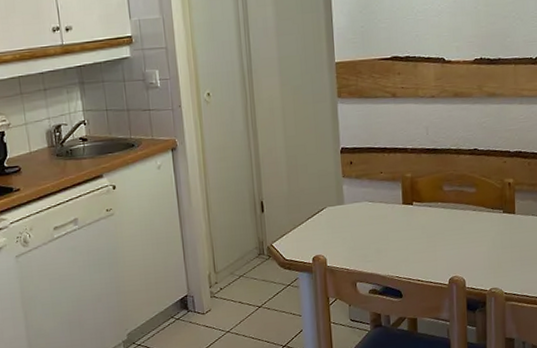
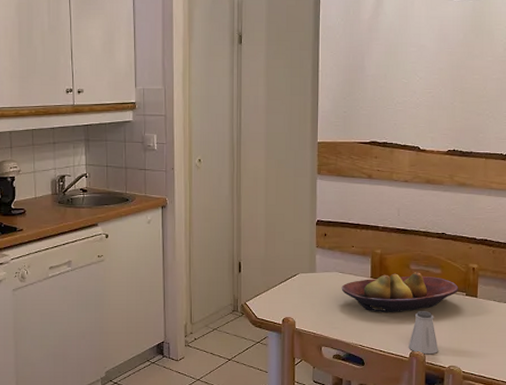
fruit bowl: none [372,193,496,241] -> present [341,272,459,312]
saltshaker: none [447,233,478,279] -> present [408,311,438,355]

